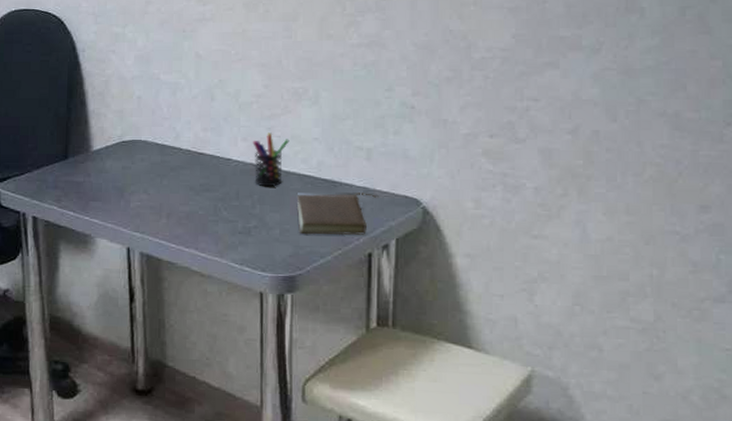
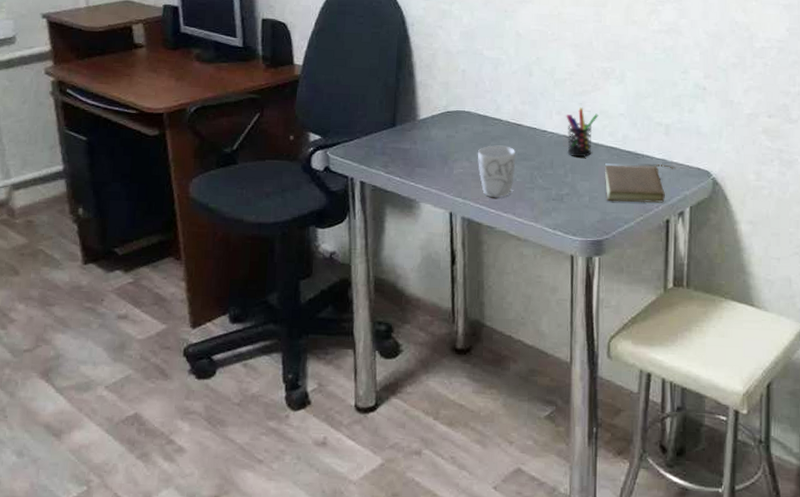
mug: none [156,176,197,232] -> present [478,145,515,198]

